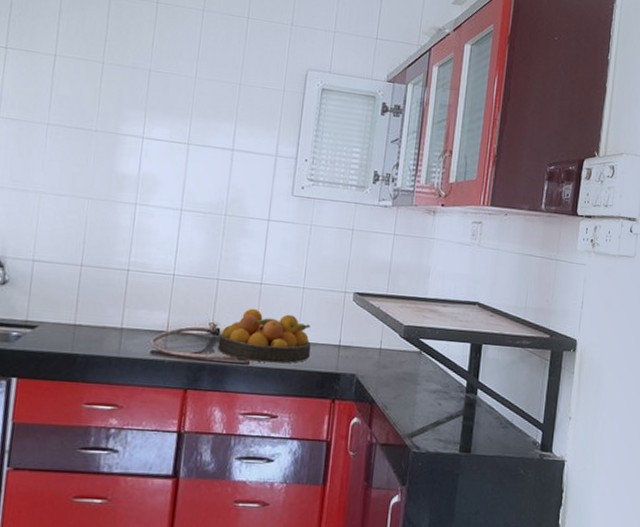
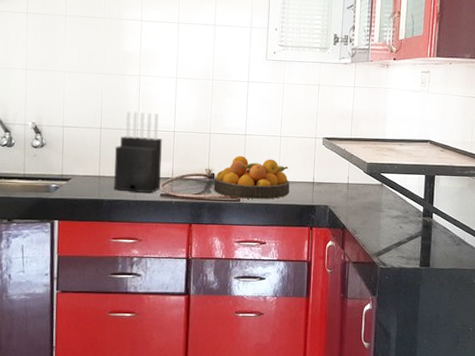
knife block: none [91,246,158,349] -> present [113,111,162,193]

